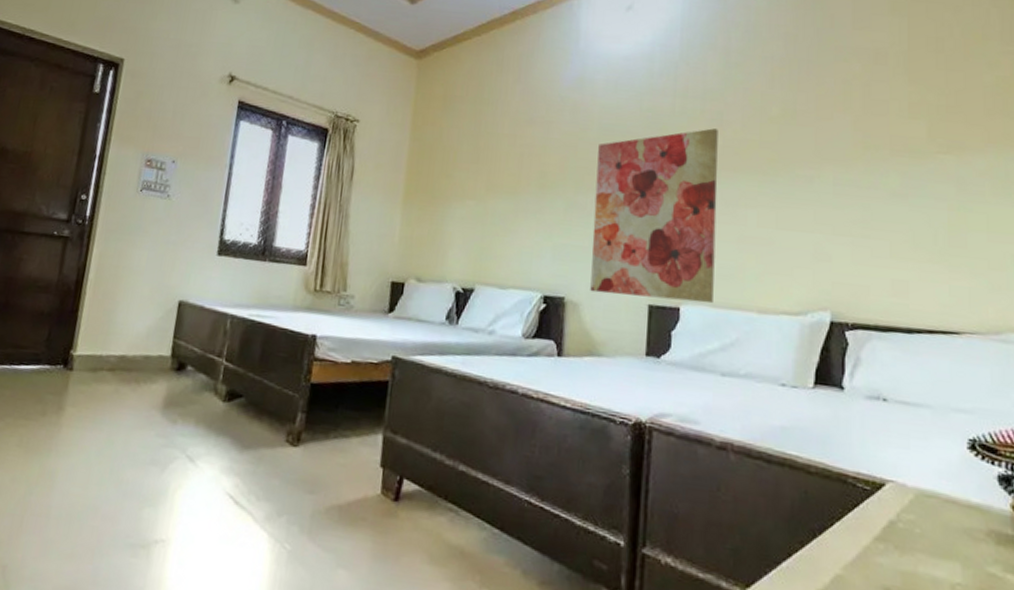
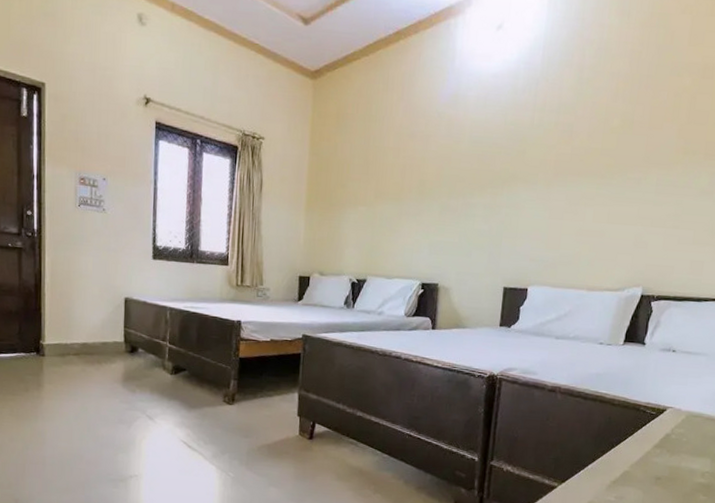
wall art: present [590,128,718,304] -> none [458,139,568,285]

